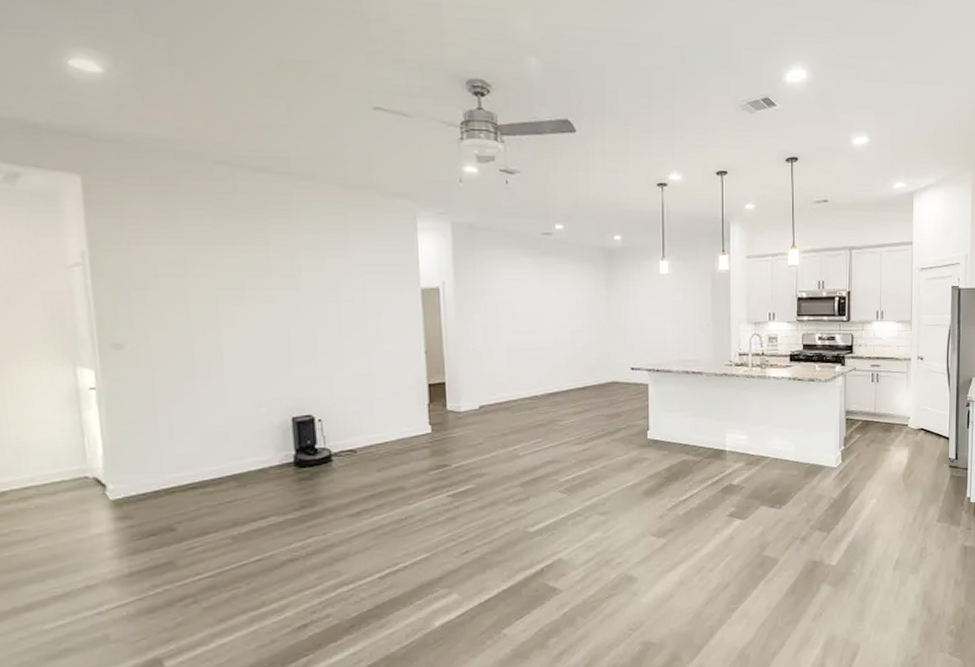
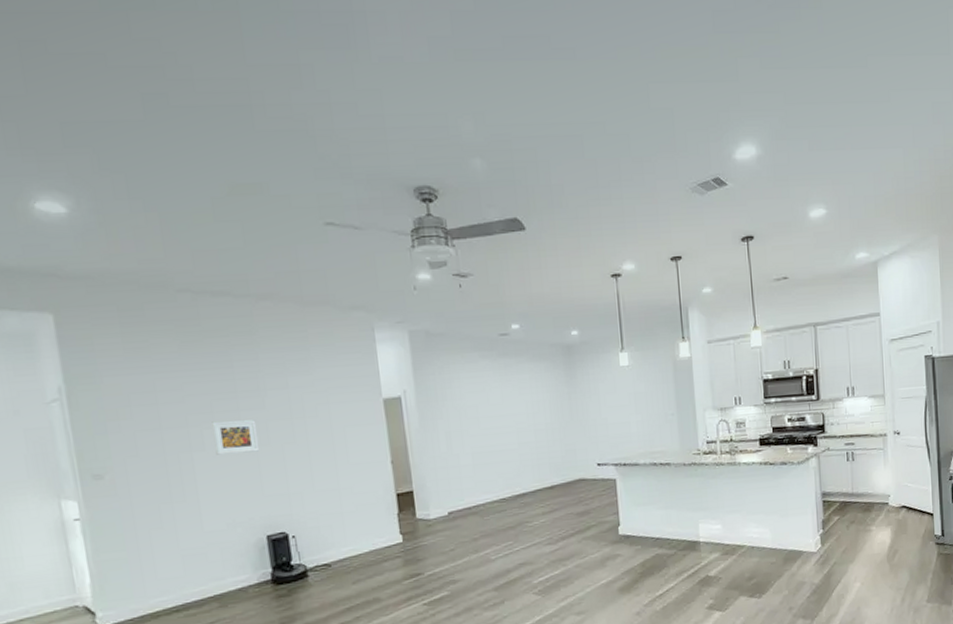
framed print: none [242,298,291,333] -> present [212,420,260,455]

